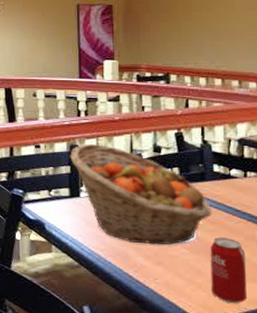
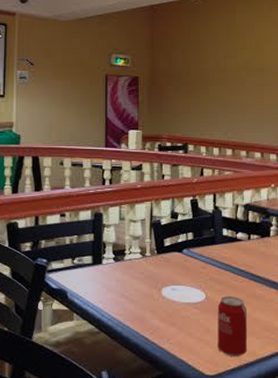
fruit basket: present [70,143,211,246] -> none [94,211,220,307]

